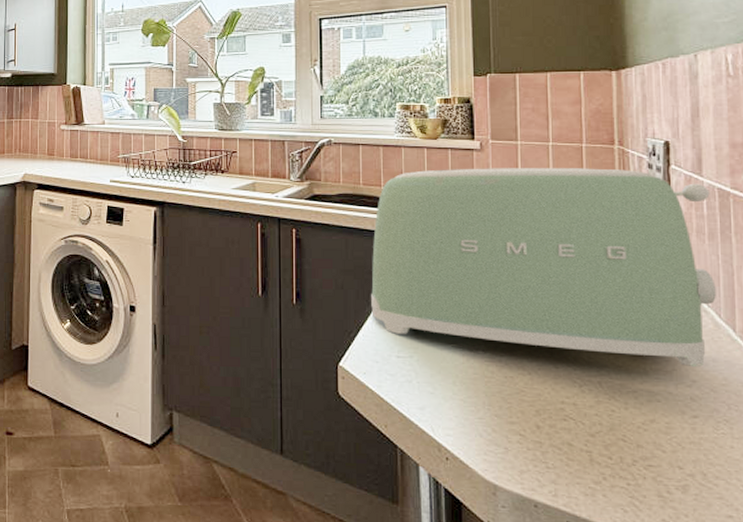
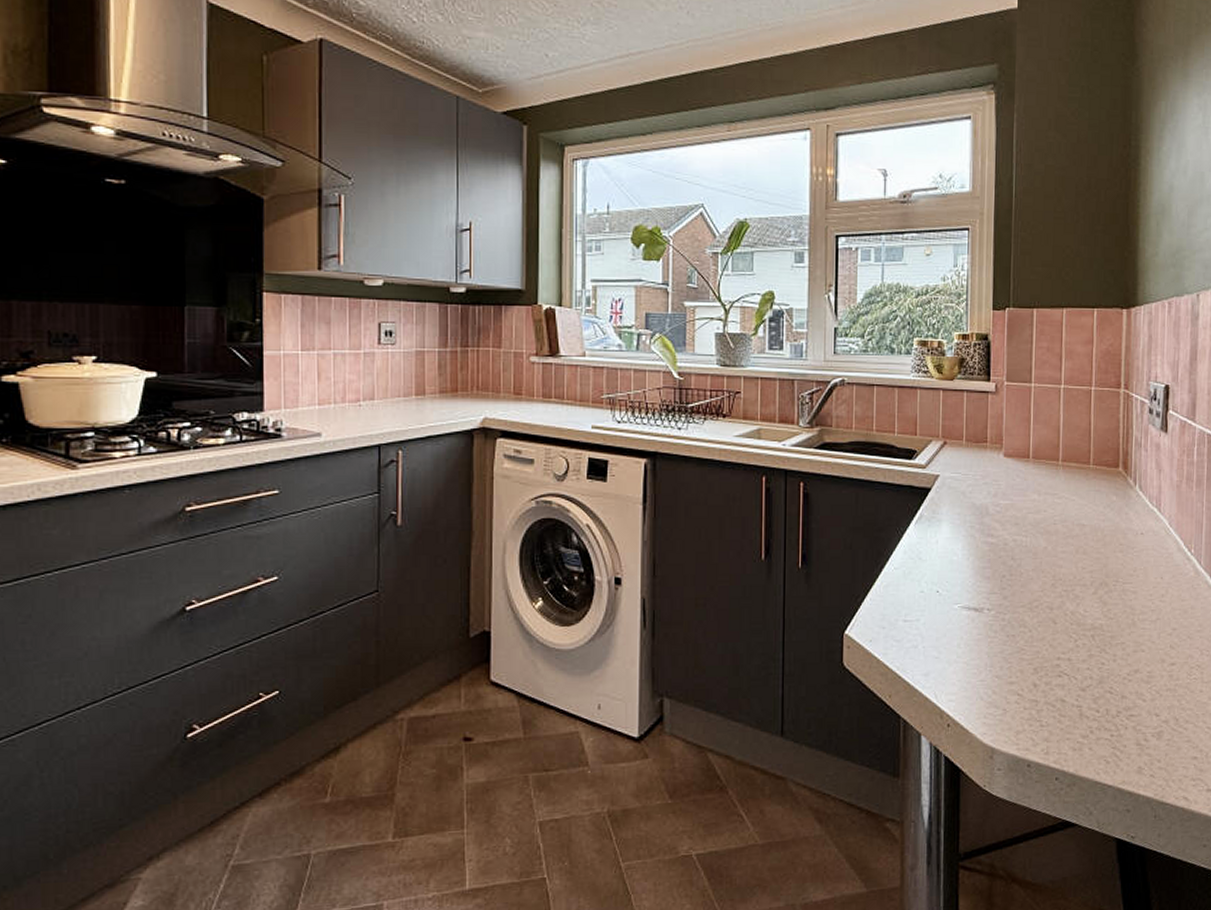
toaster: present [371,168,716,368] -> none [880,412,1201,616]

